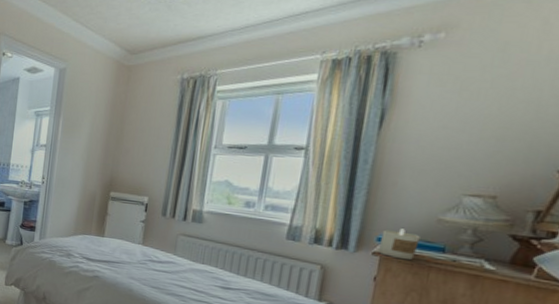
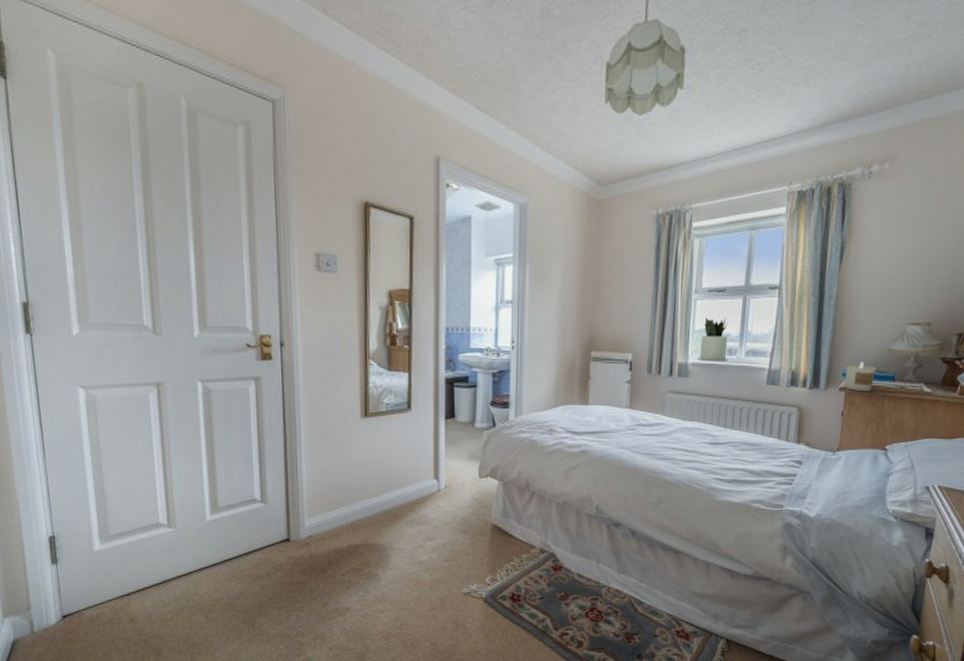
planter: none [212,171,248,214] -> present [696,318,728,362]

